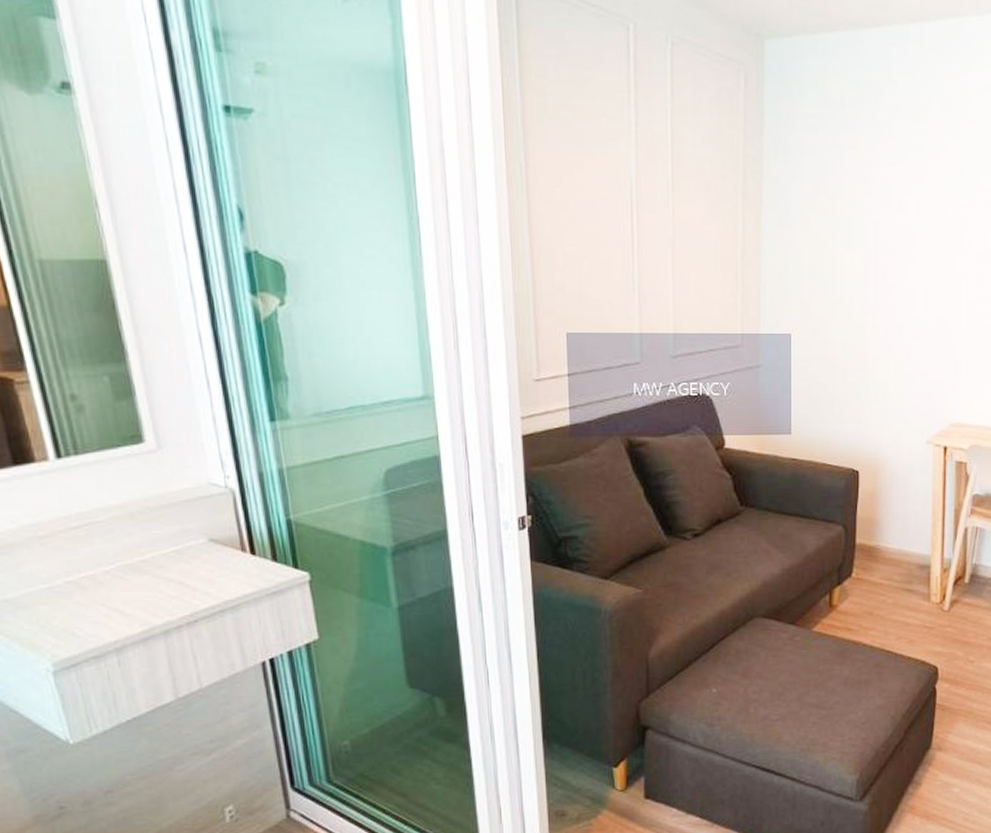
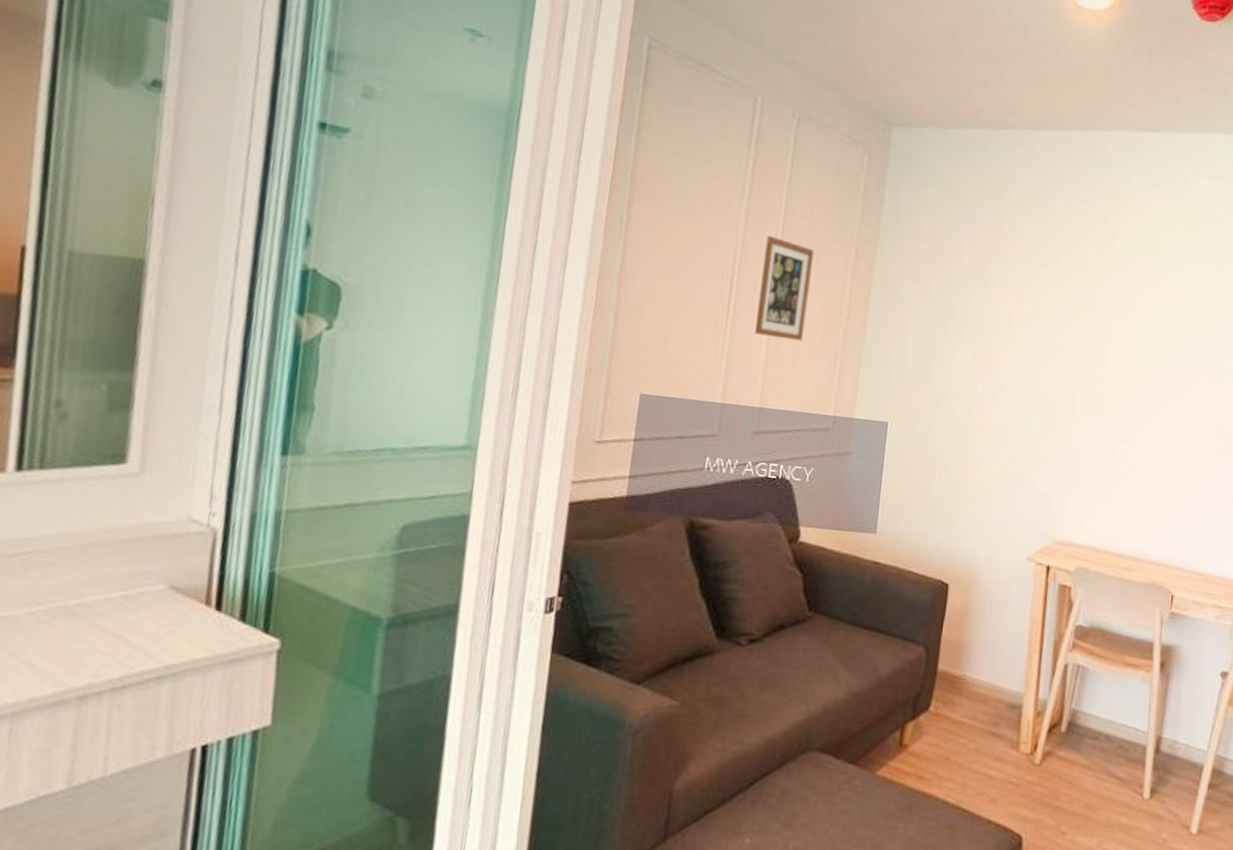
picture frame: none [658,167,705,267] -> present [755,235,814,341]

